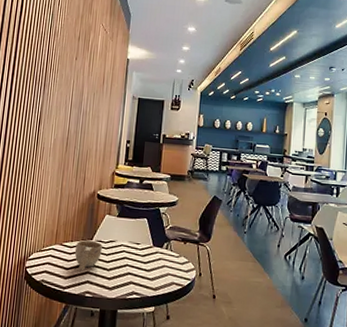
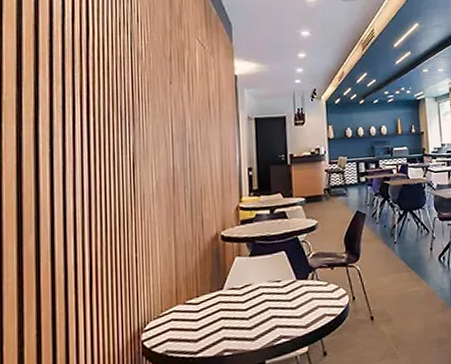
cup: present [74,240,102,271] -> none [202,289,237,328]

